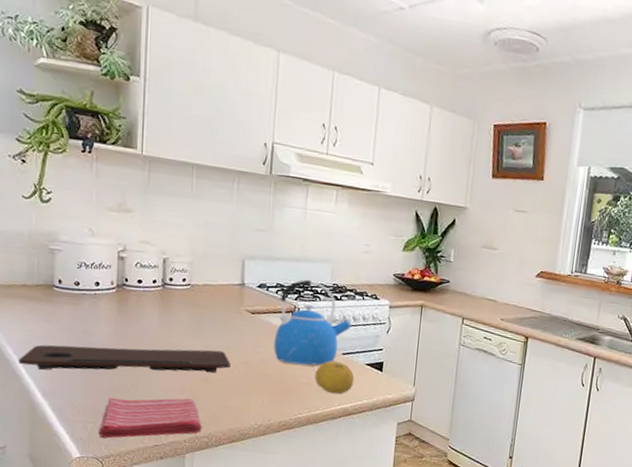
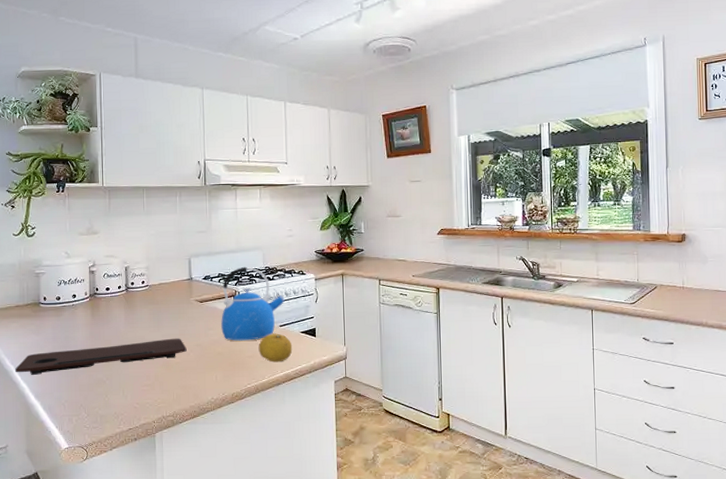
dish towel: present [98,398,202,439] -> none [82,384,167,428]

